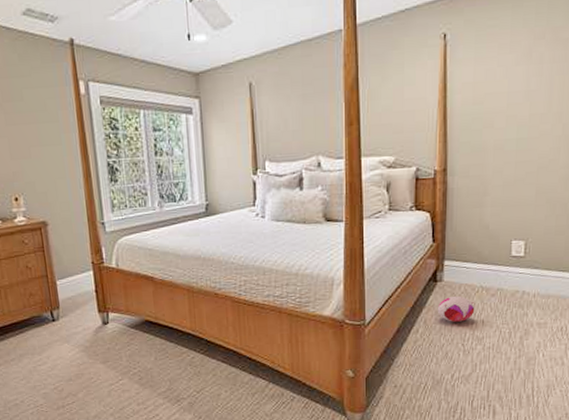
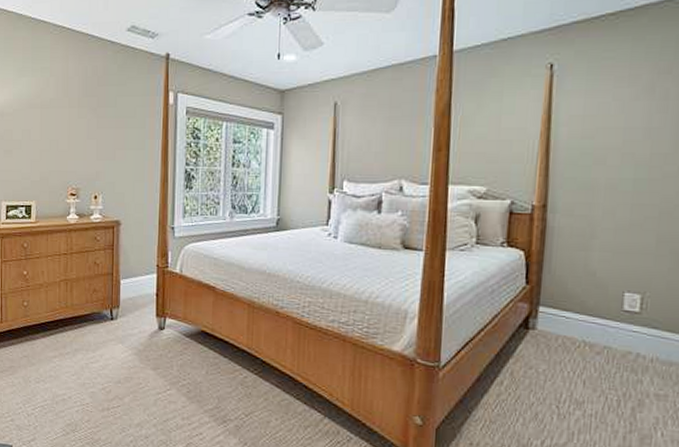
plush toy: present [437,296,475,322] -> none [527,348,575,380]

